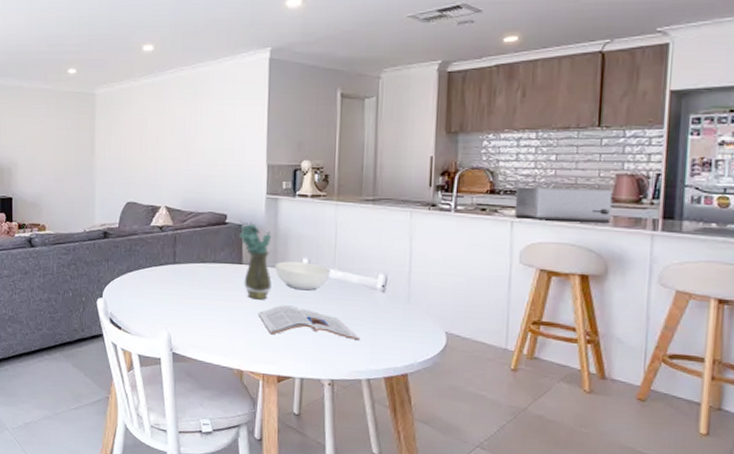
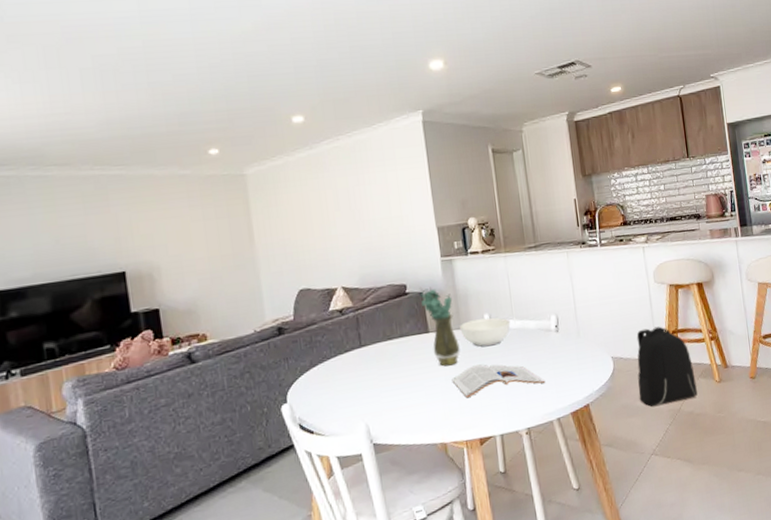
backpack: none [472,311,555,401] -> present [636,326,698,406]
toaster: present [514,186,613,224] -> none [641,208,709,244]

